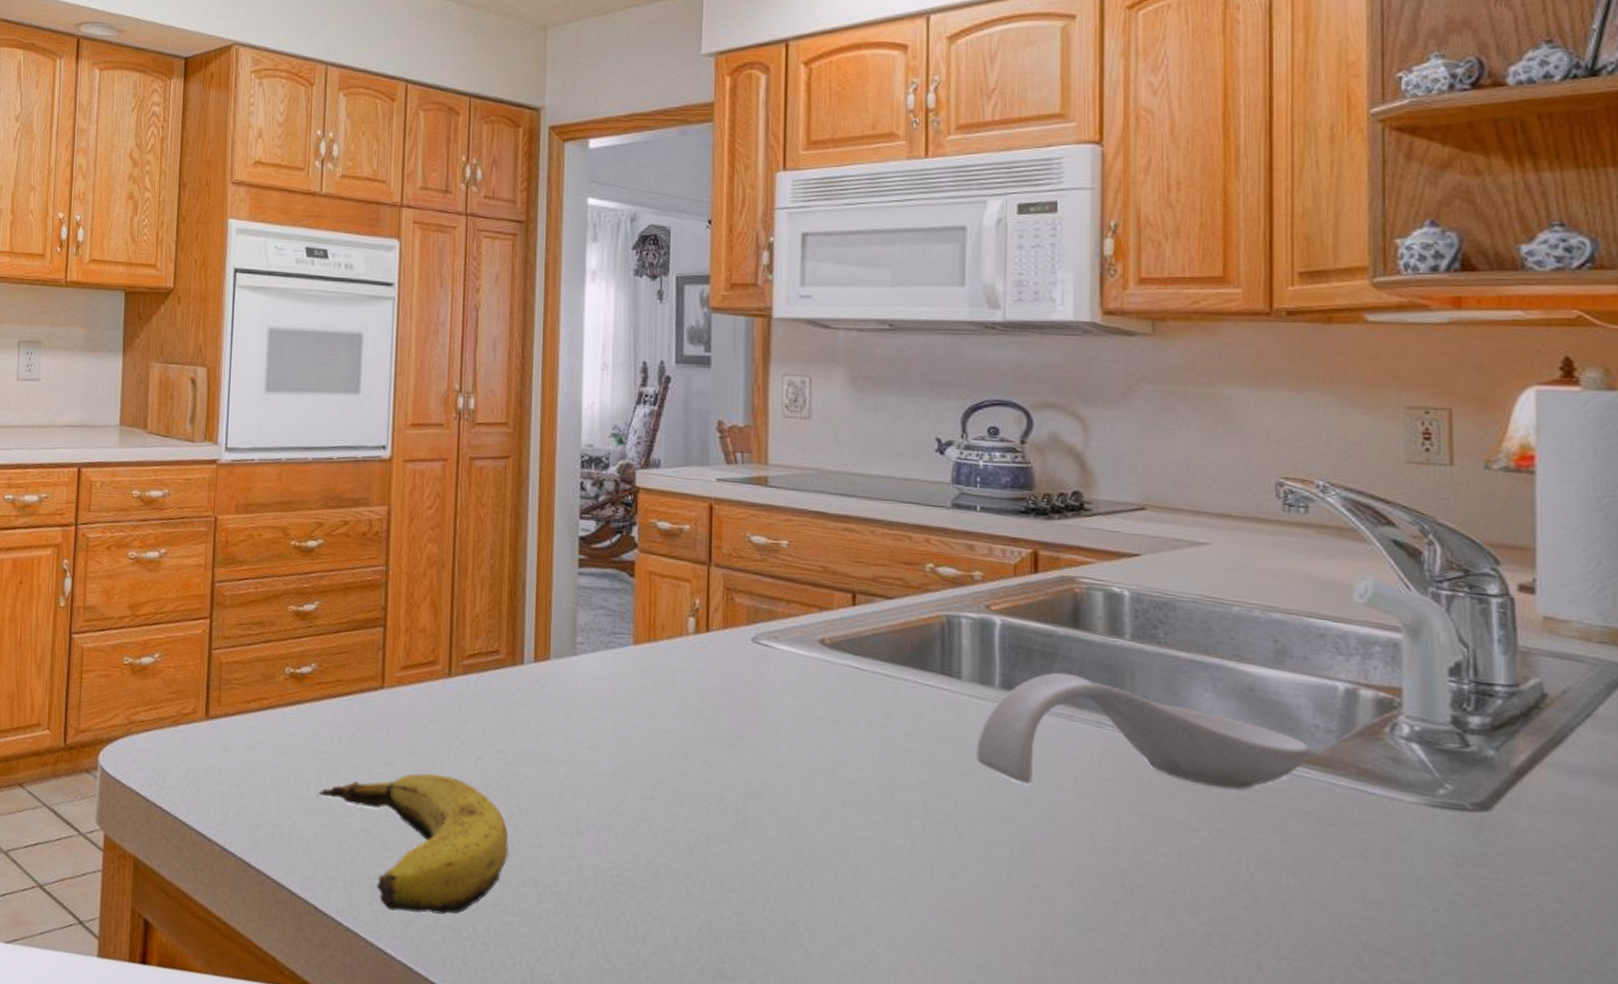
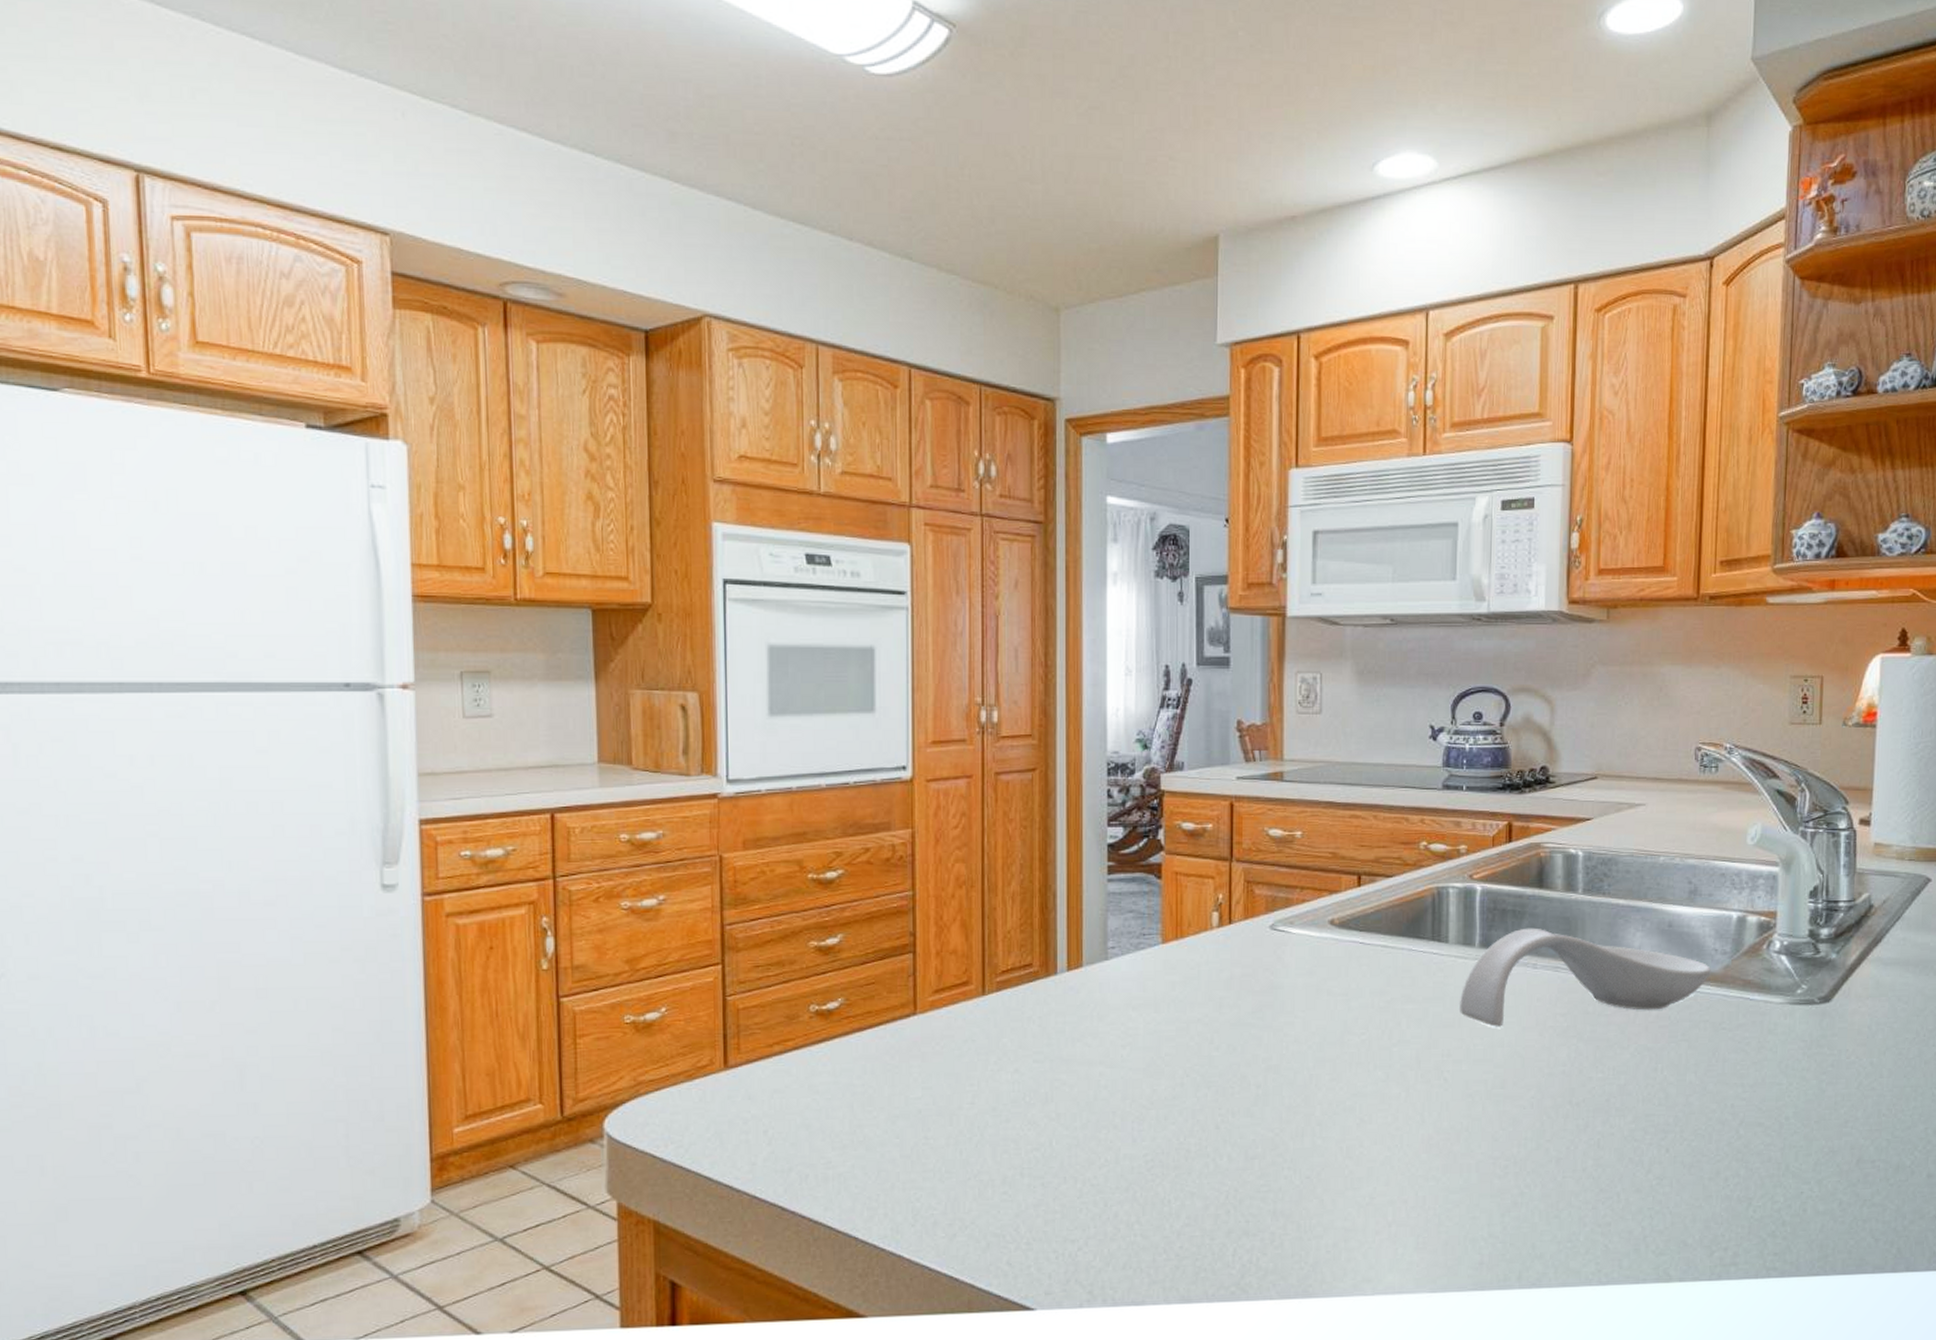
banana: present [318,773,509,915] -> none [853,1092,1048,1228]

